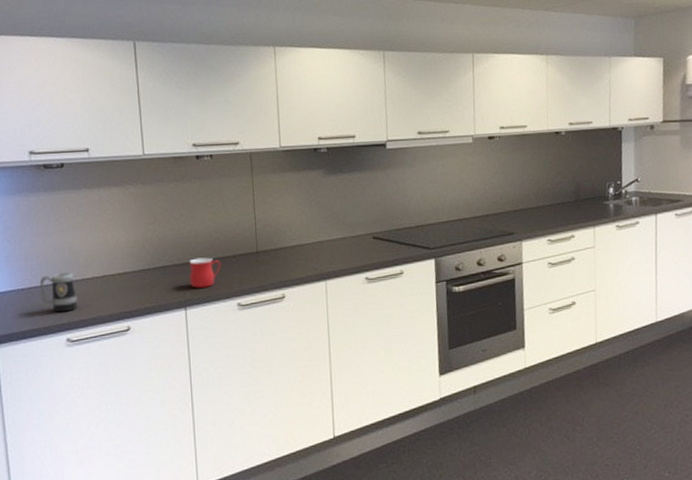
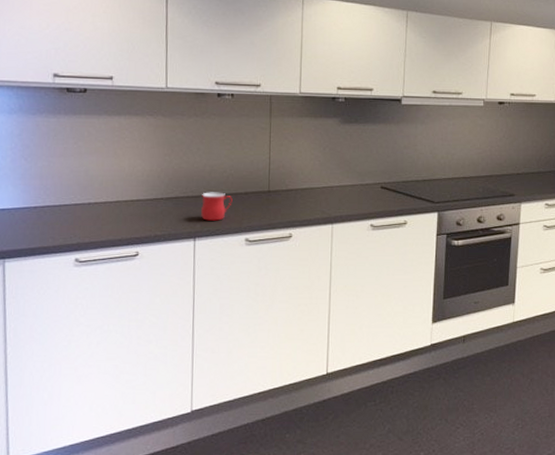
mug: present [39,272,78,313] -> none [52,195,89,233]

